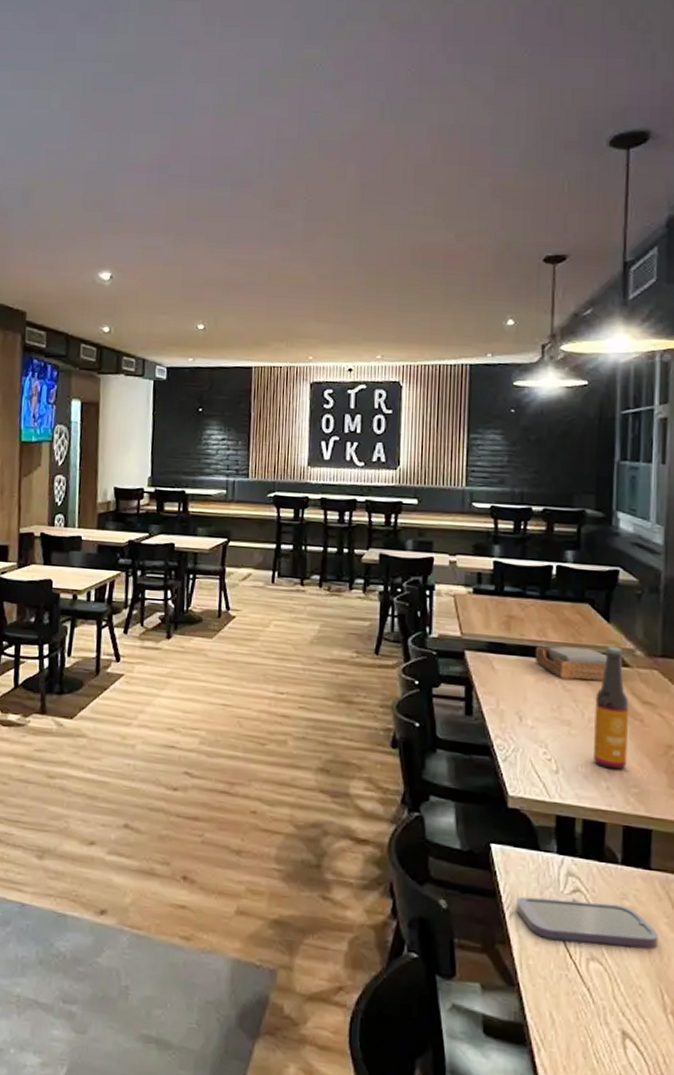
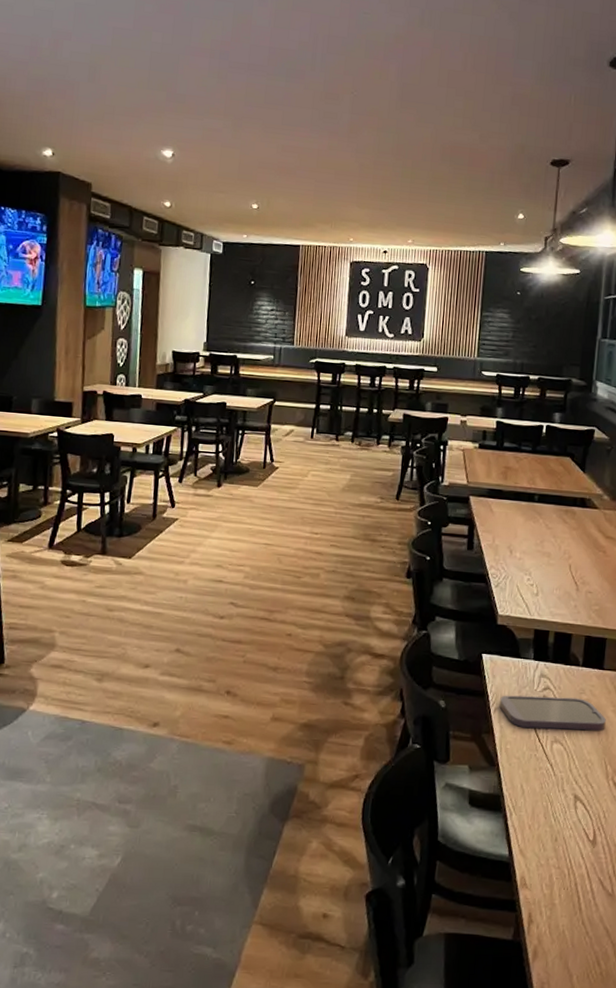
napkin holder: present [534,646,607,682] -> none [525,492,581,521]
beer bottle: present [594,646,630,770] -> none [566,492,596,592]

